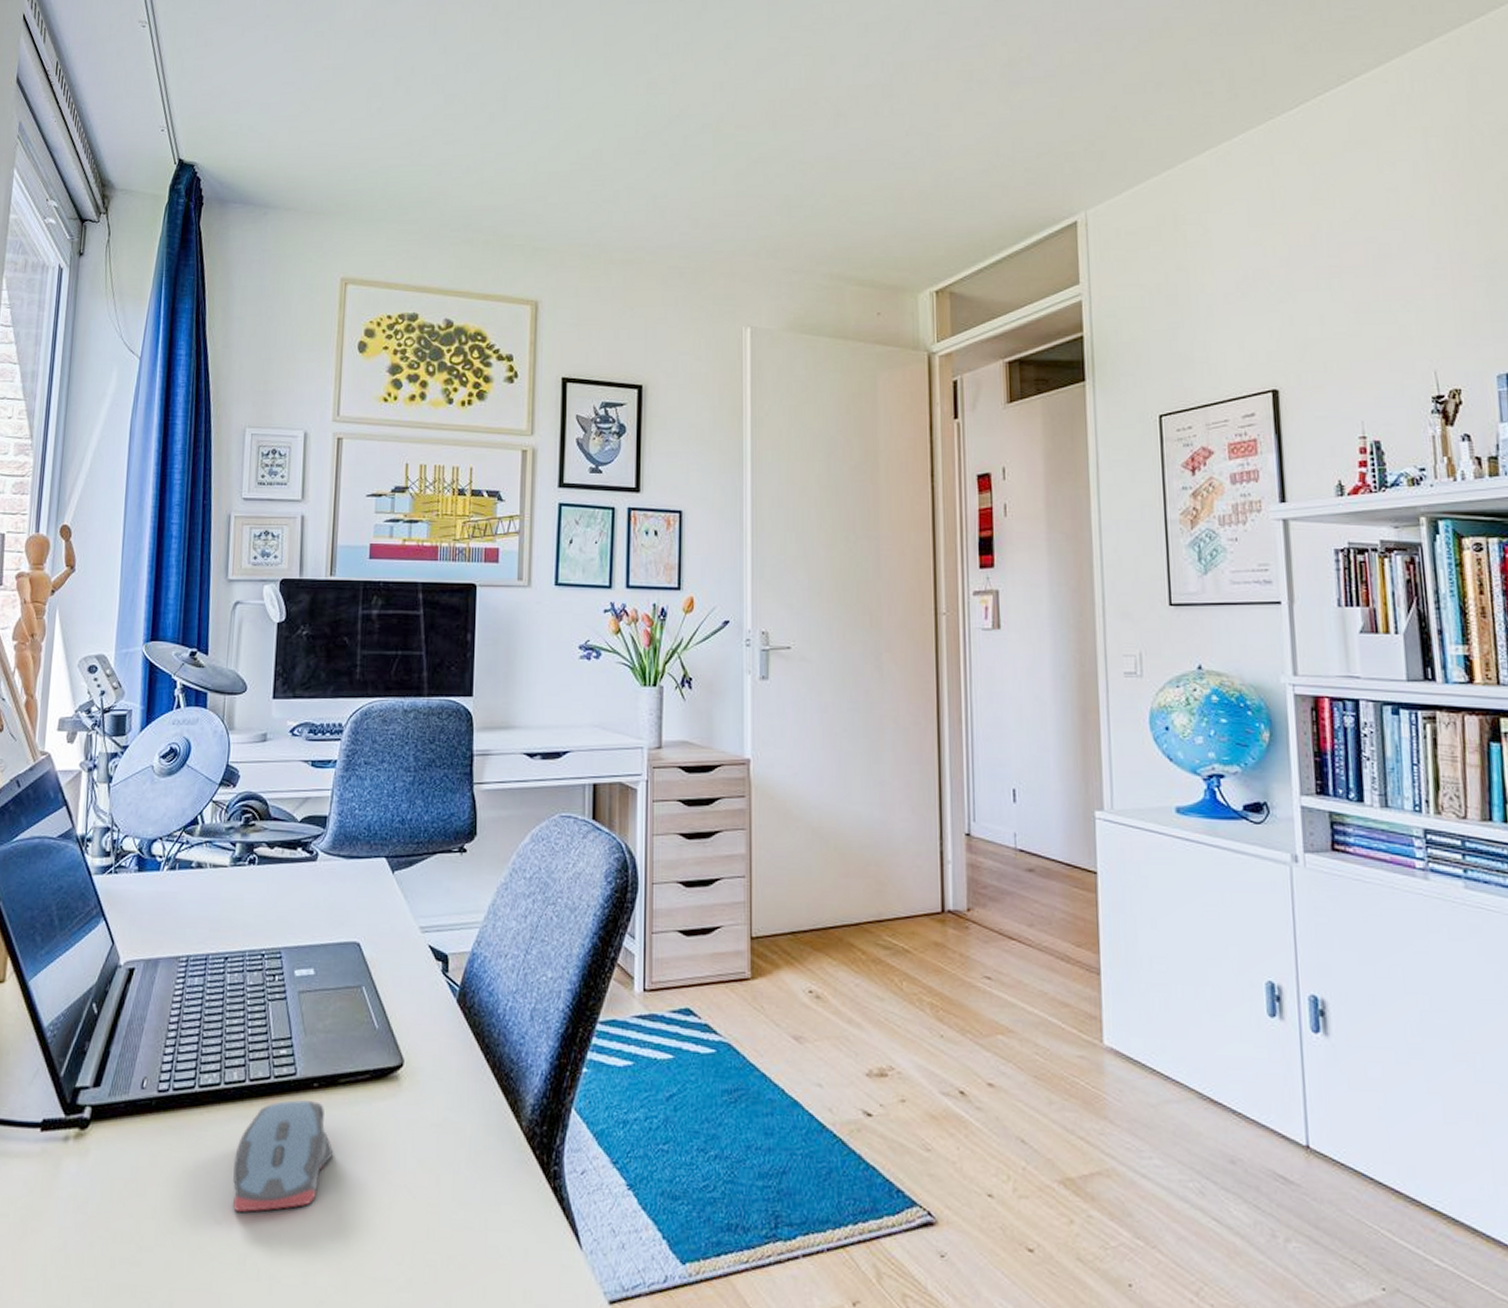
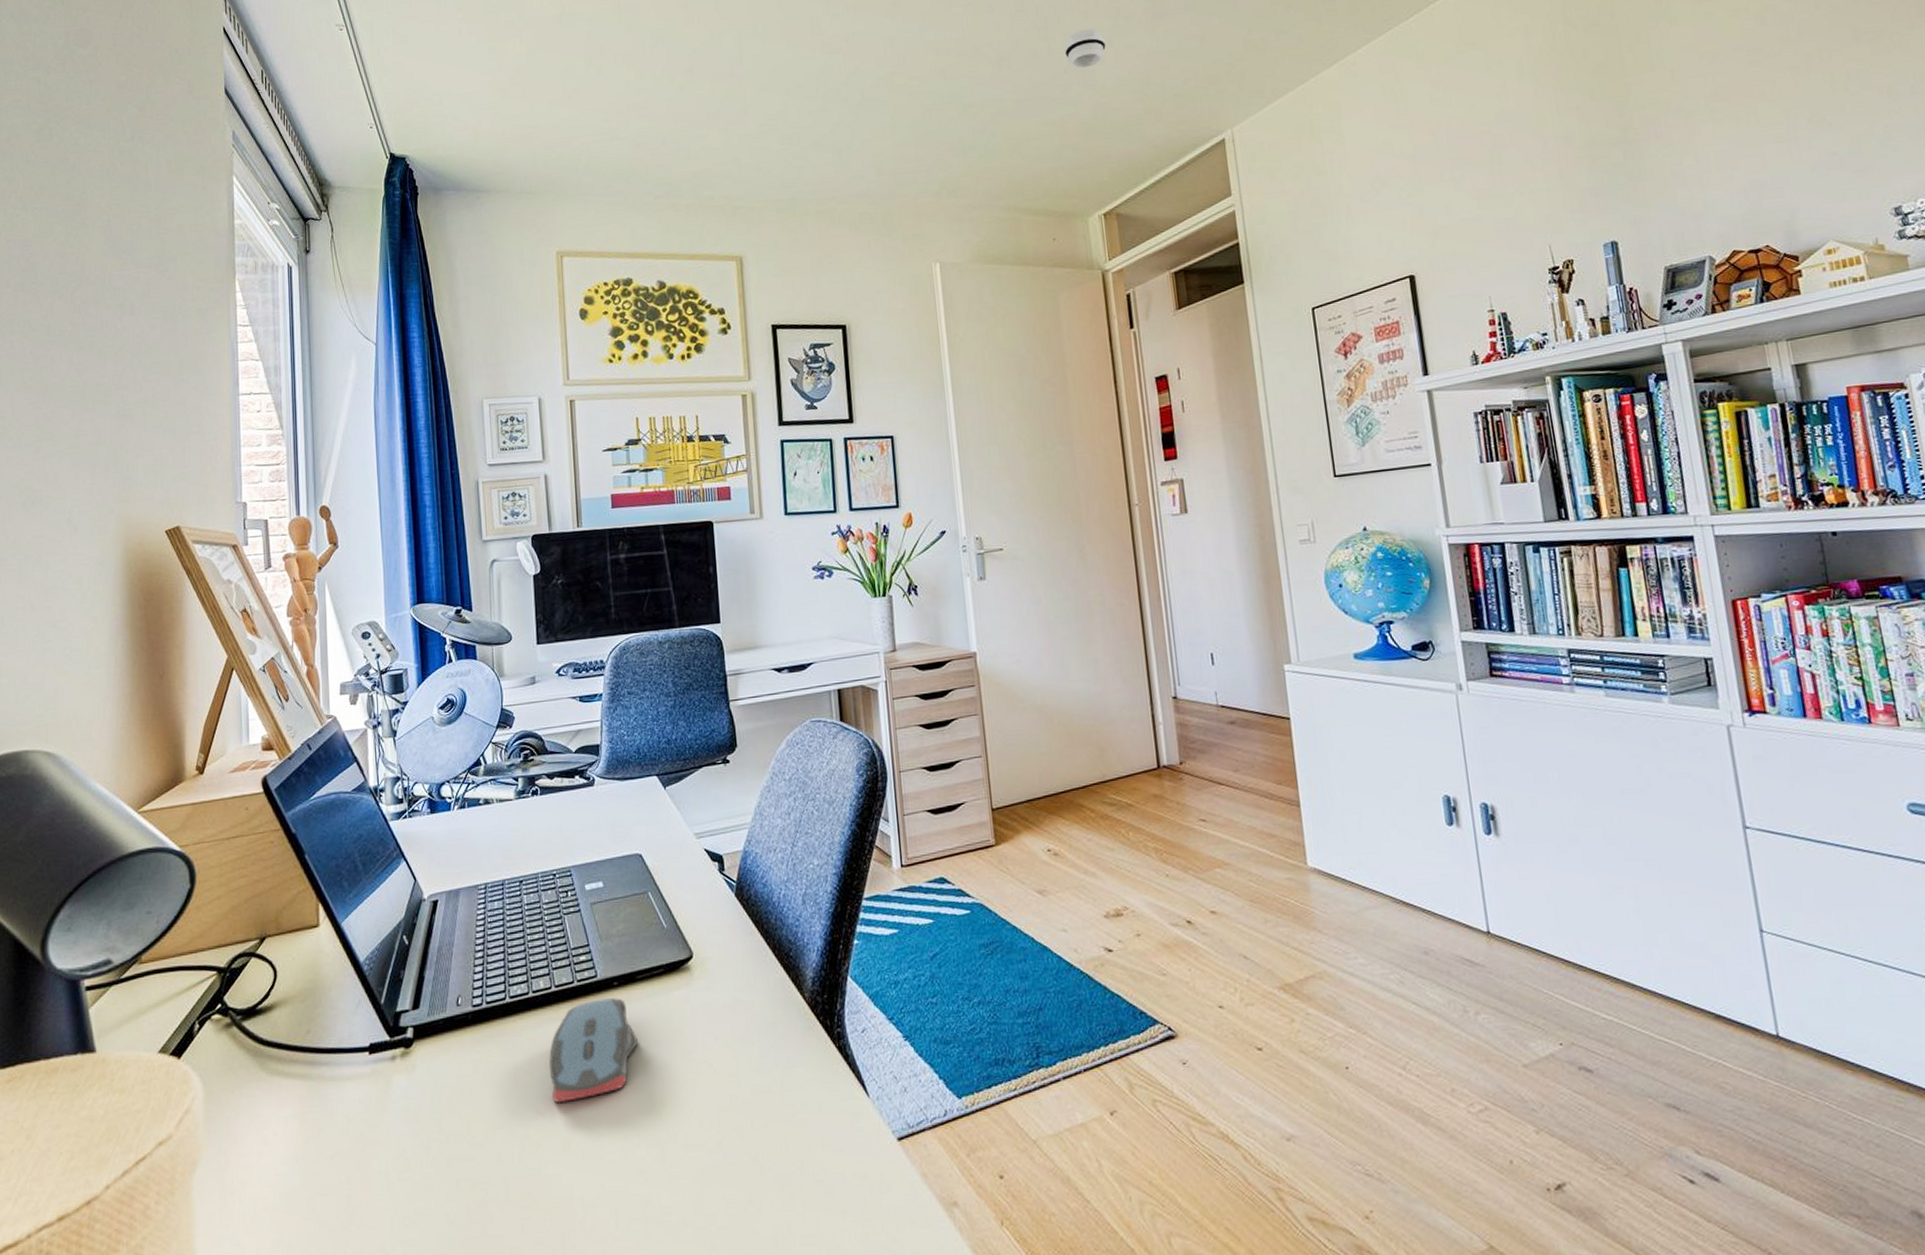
smoke detector: none [909,91,954,133] -> present [1065,28,1106,69]

